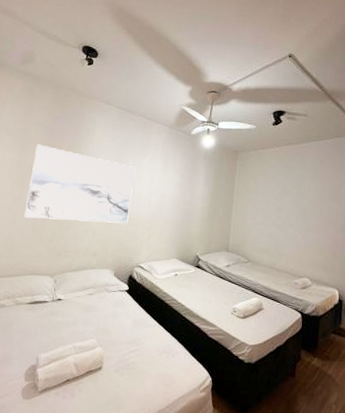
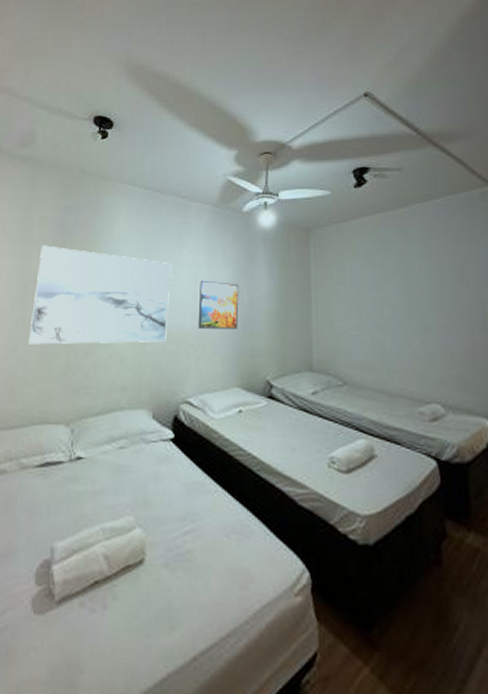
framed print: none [151,181,184,219] -> present [198,280,239,329]

